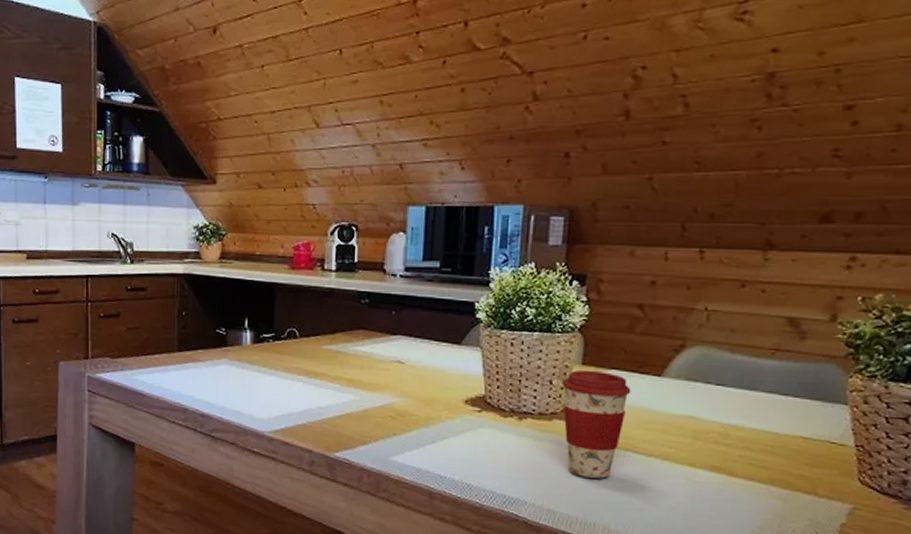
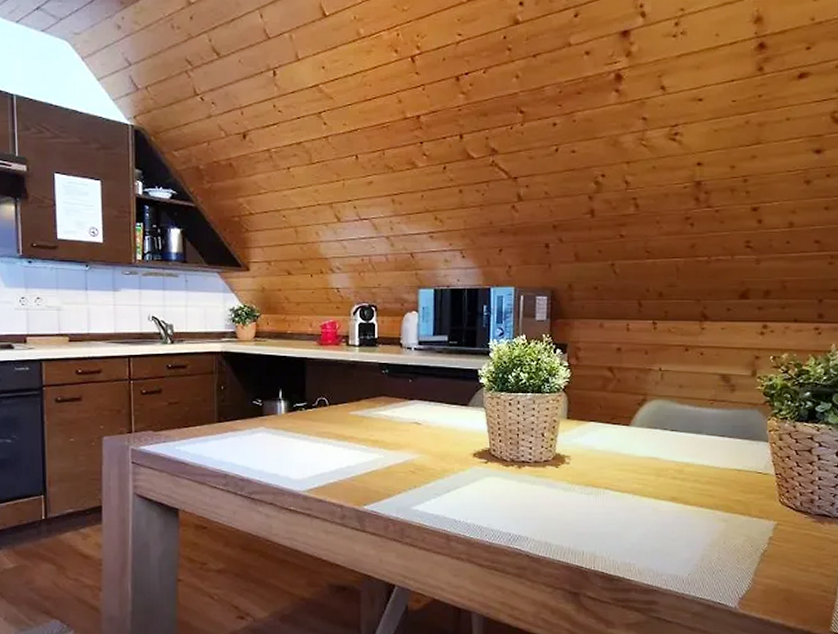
coffee cup: present [562,369,632,479] -> none [552,423,607,513]

